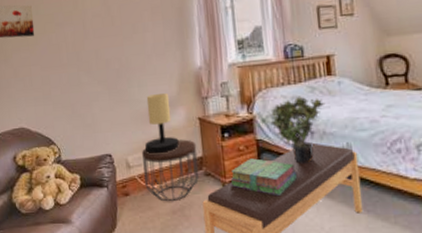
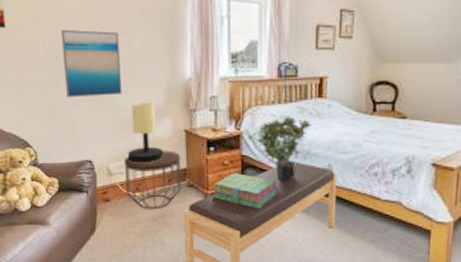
wall art: none [81,30,138,95] -> present [60,29,122,98]

